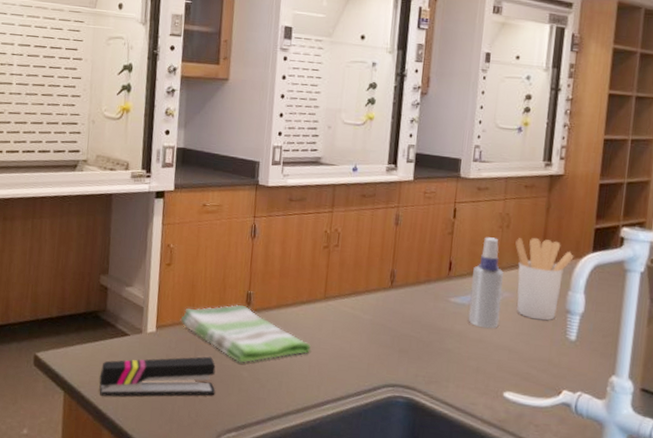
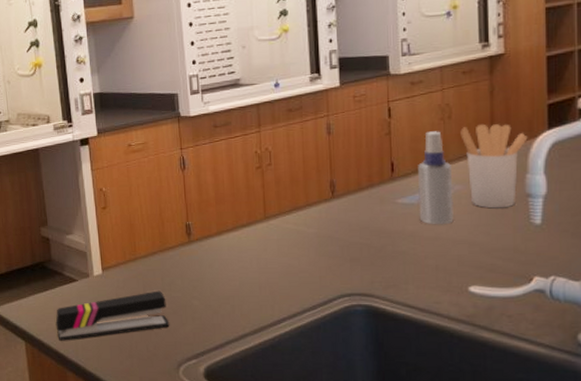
dish towel: present [180,304,311,363] -> none [124,236,259,292]

